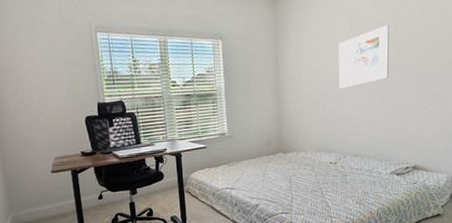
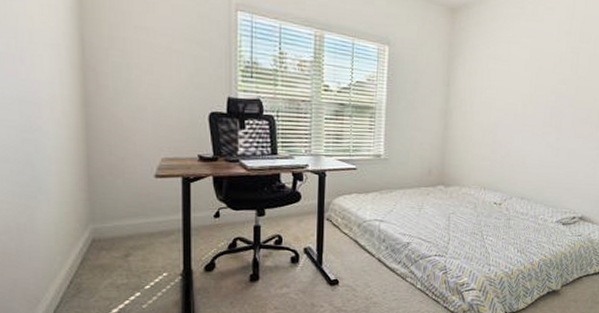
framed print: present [338,24,389,89] -> none [512,59,570,122]

